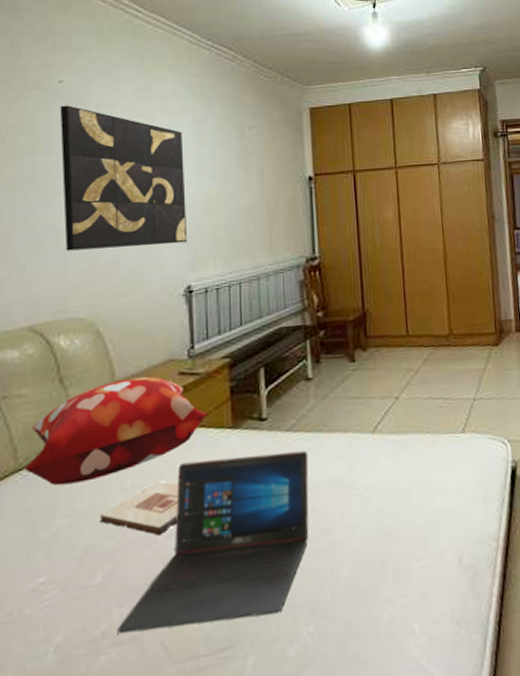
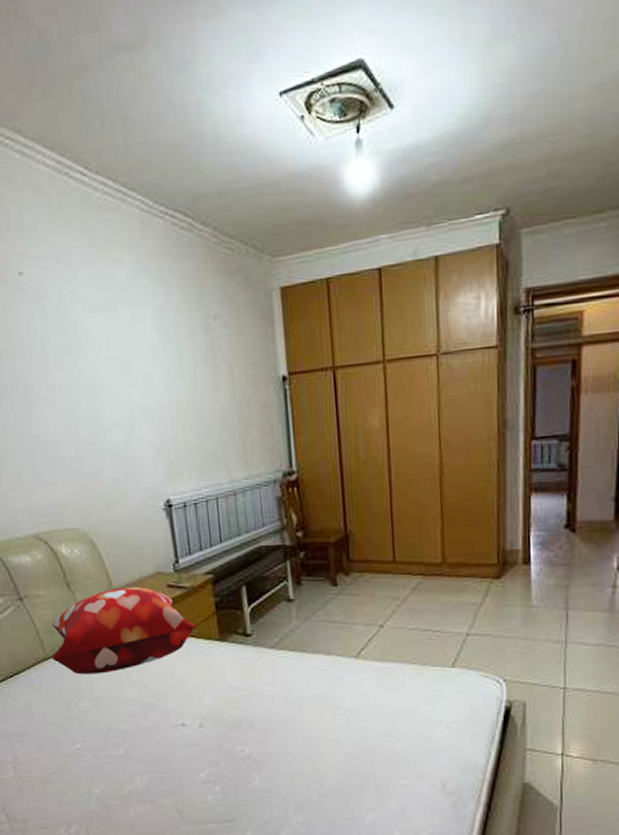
wall art: present [59,105,188,251] -> none [24,301,163,462]
wooden plaque: present [101,481,179,536] -> none [116,680,179,725]
laptop: present [117,450,309,634] -> none [140,666,296,802]

